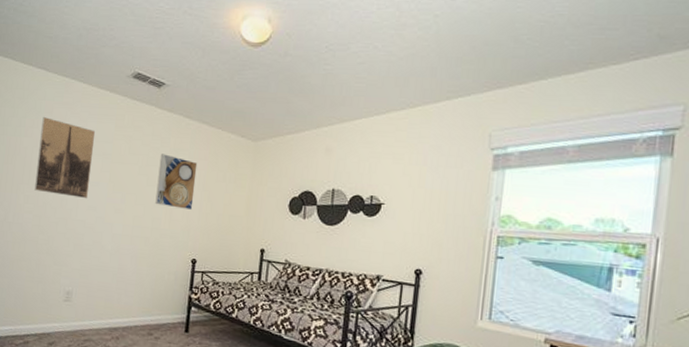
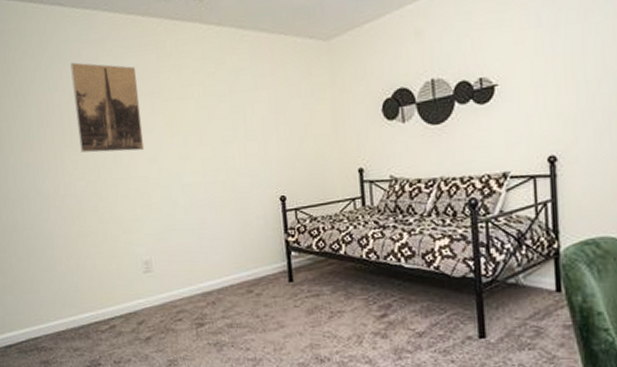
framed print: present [155,153,198,210] -> none [217,77,269,141]

